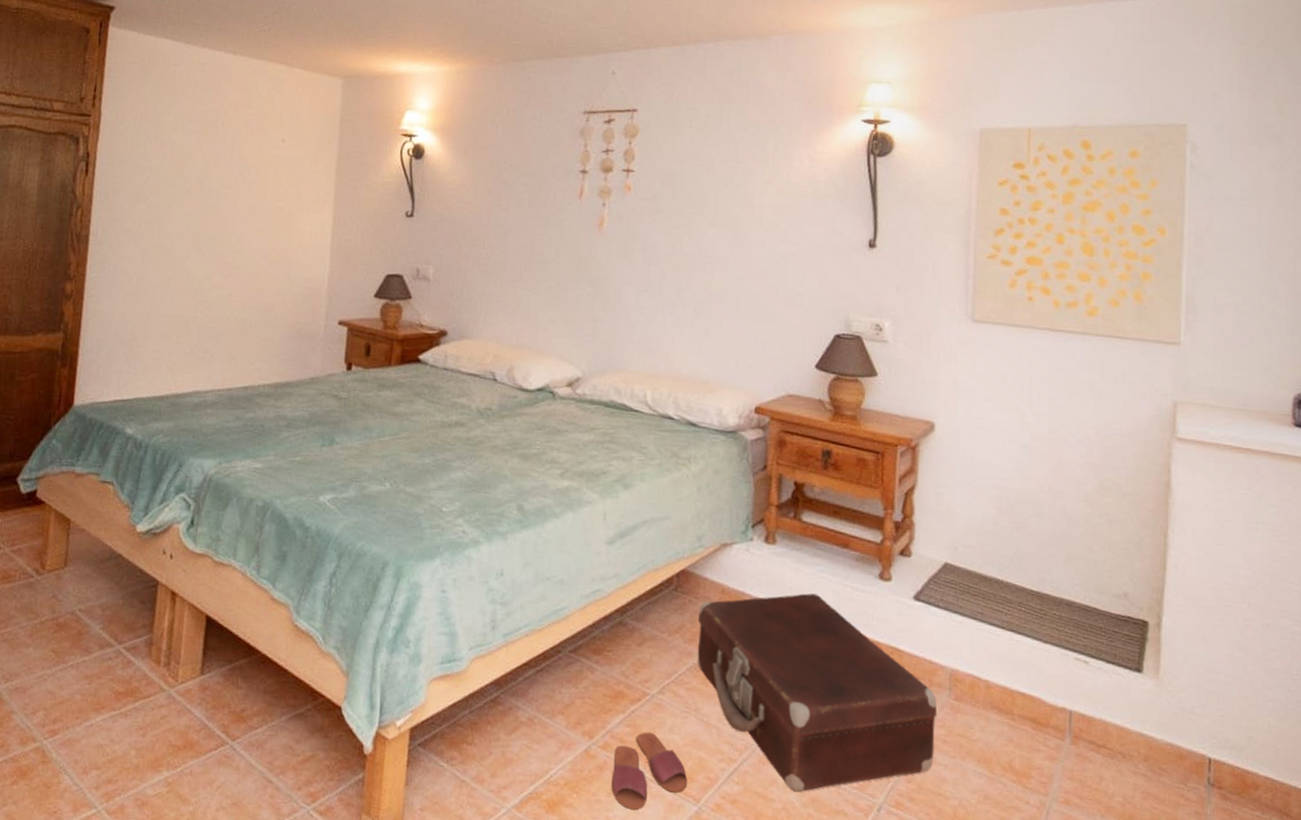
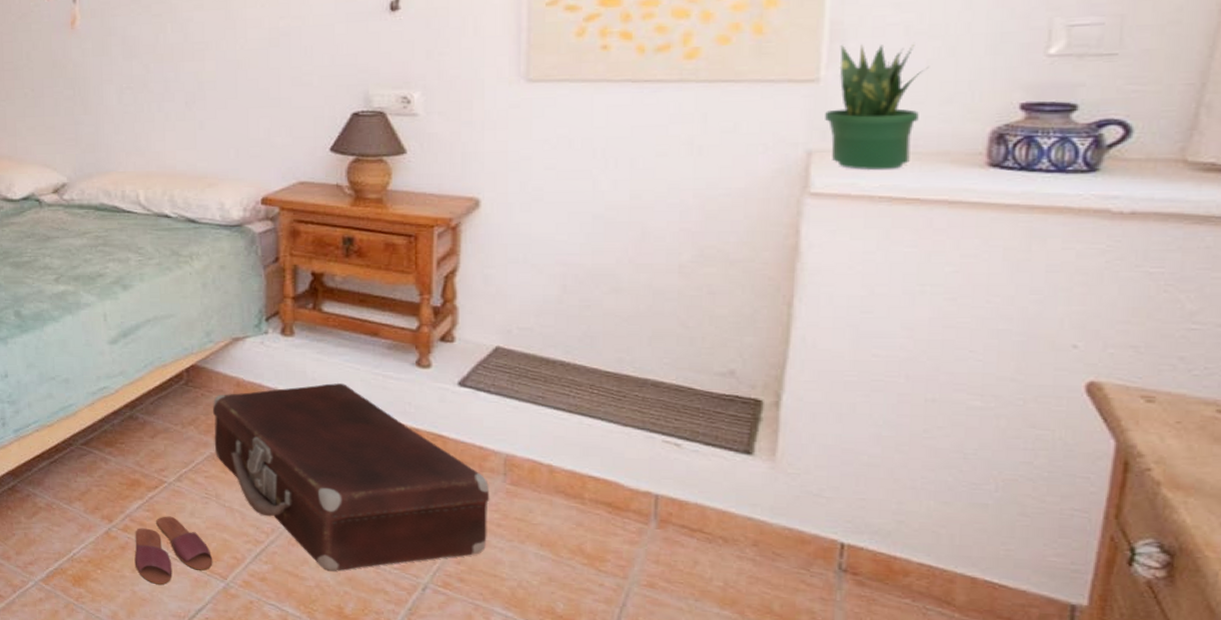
planter: none [1185,317,1251,423] -> present [825,44,928,171]

